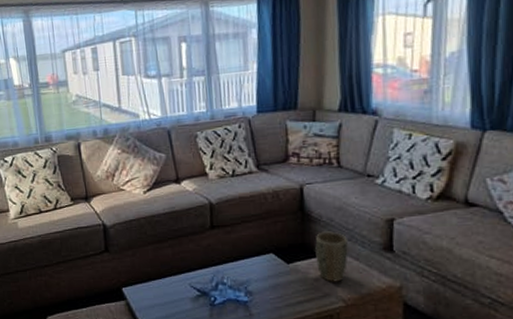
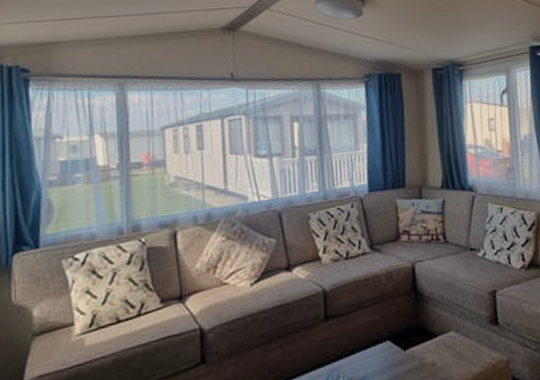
plant pot: present [314,231,349,282] -> none [429,309,460,365]

